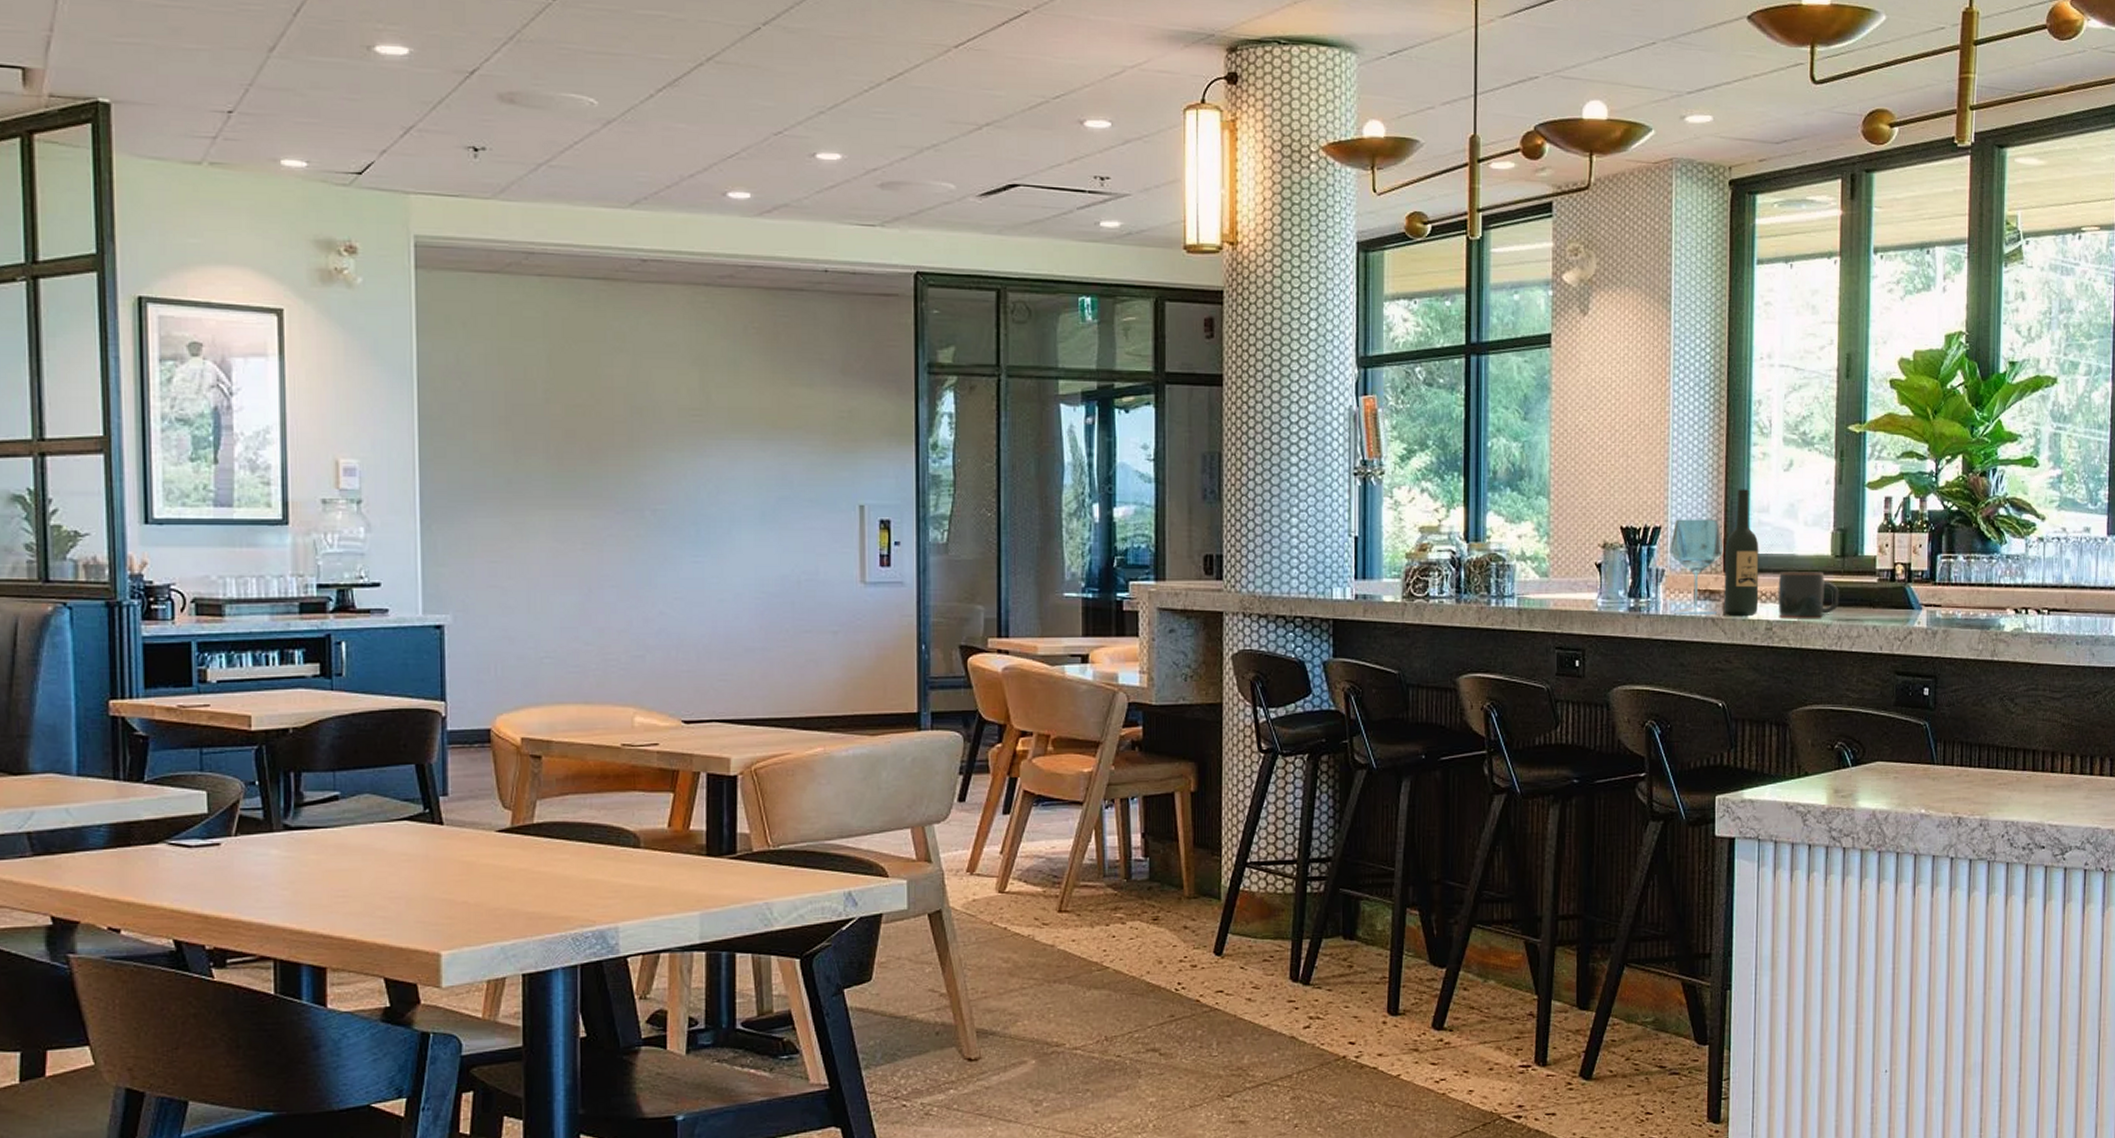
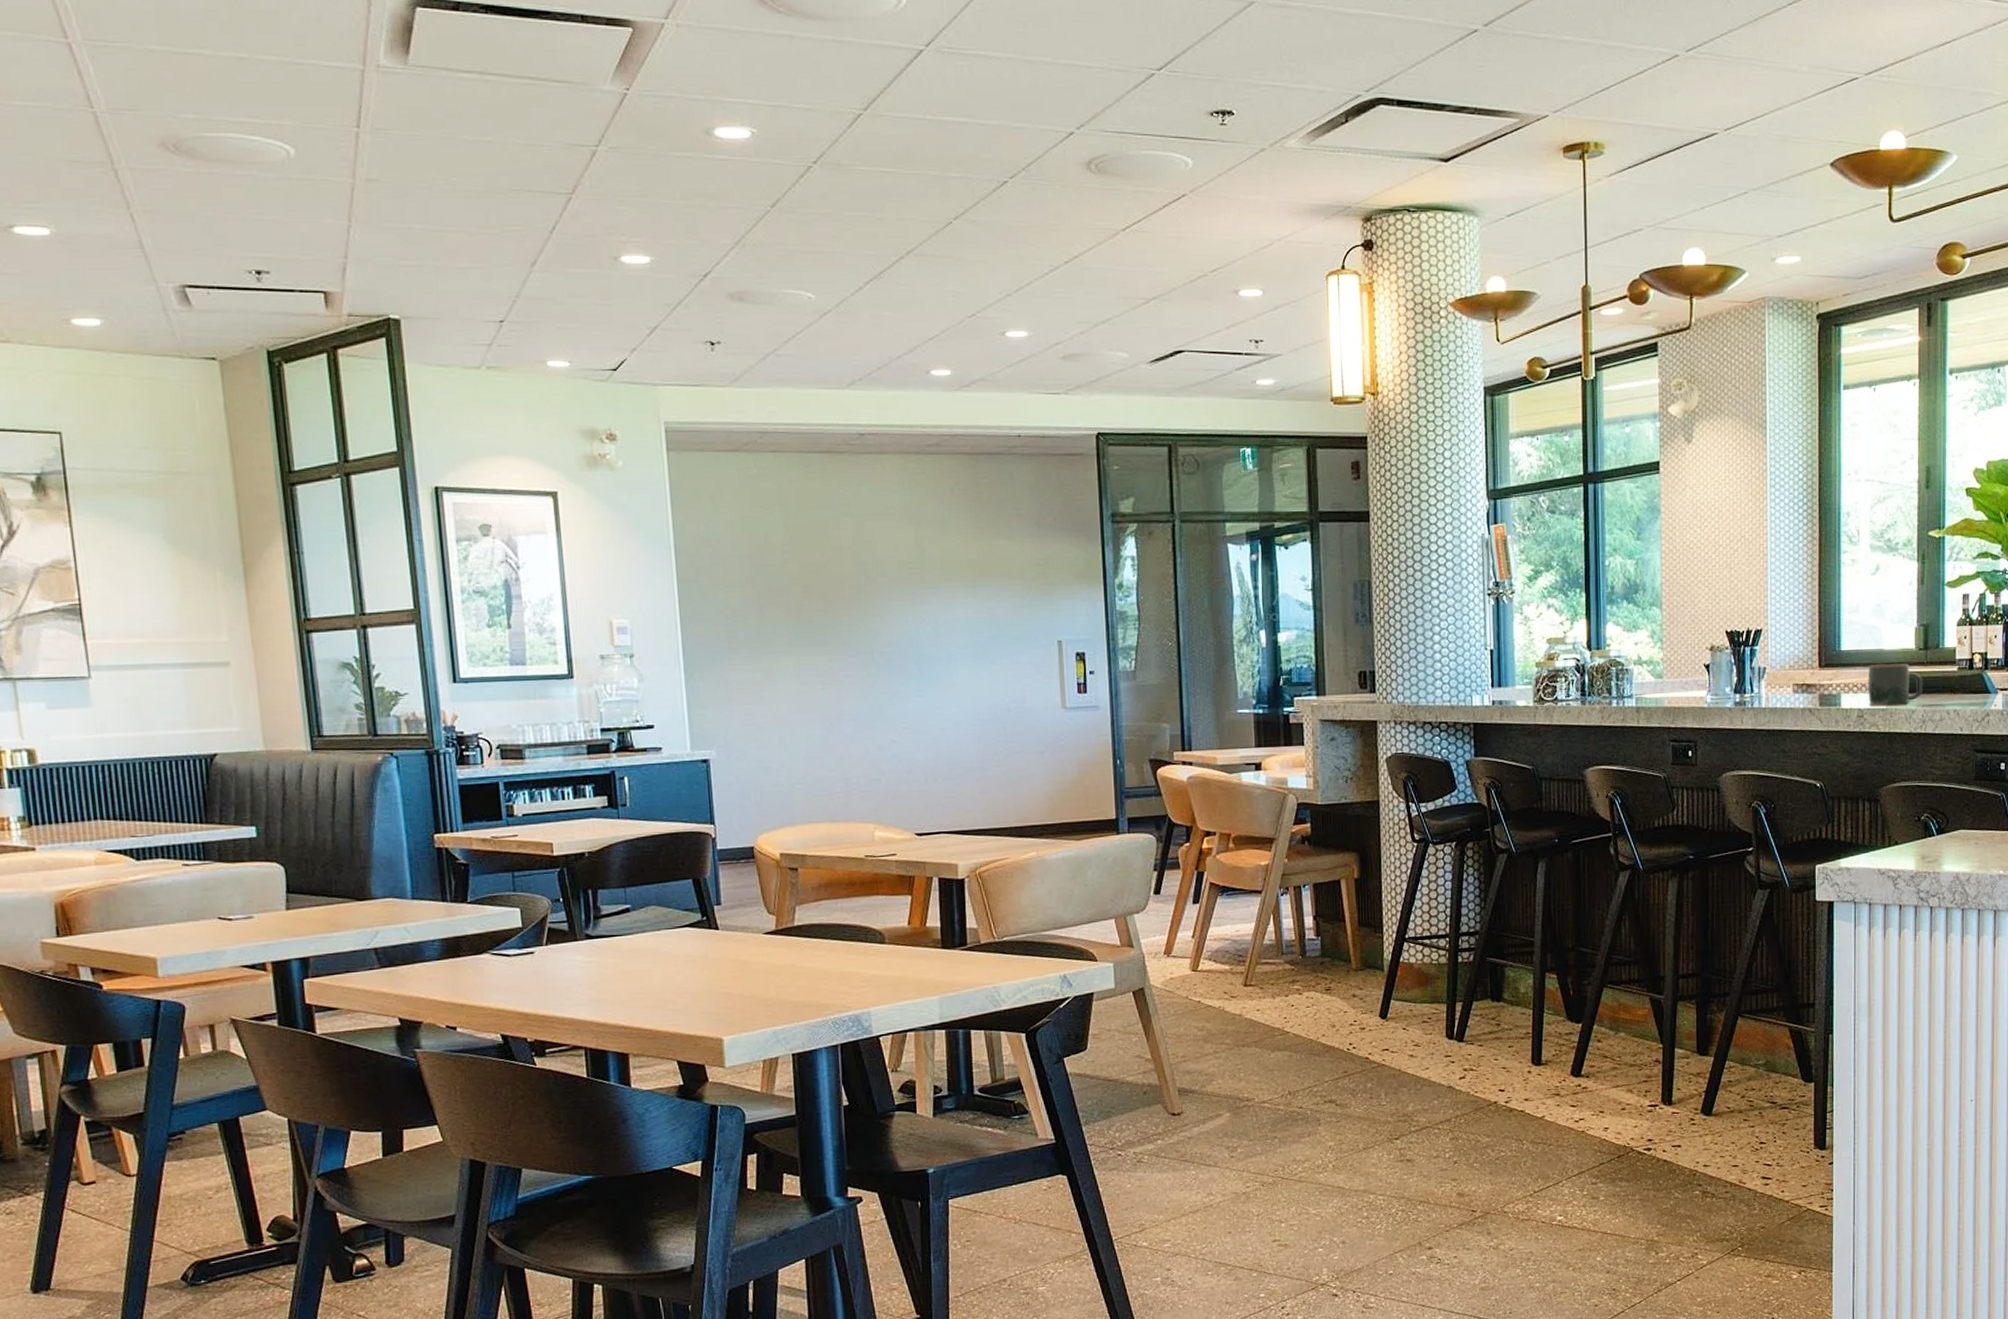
wine glass: present [1670,519,1724,614] -> none [1770,621,1818,707]
wine bottle: present [1724,489,1759,617] -> none [1819,592,1851,707]

